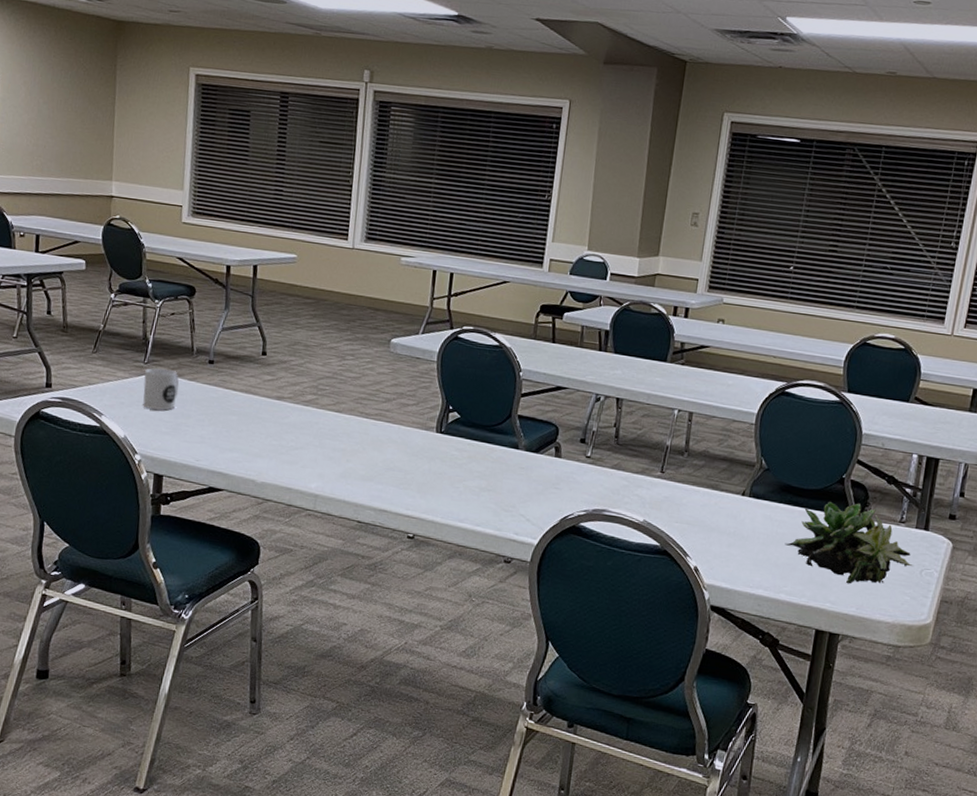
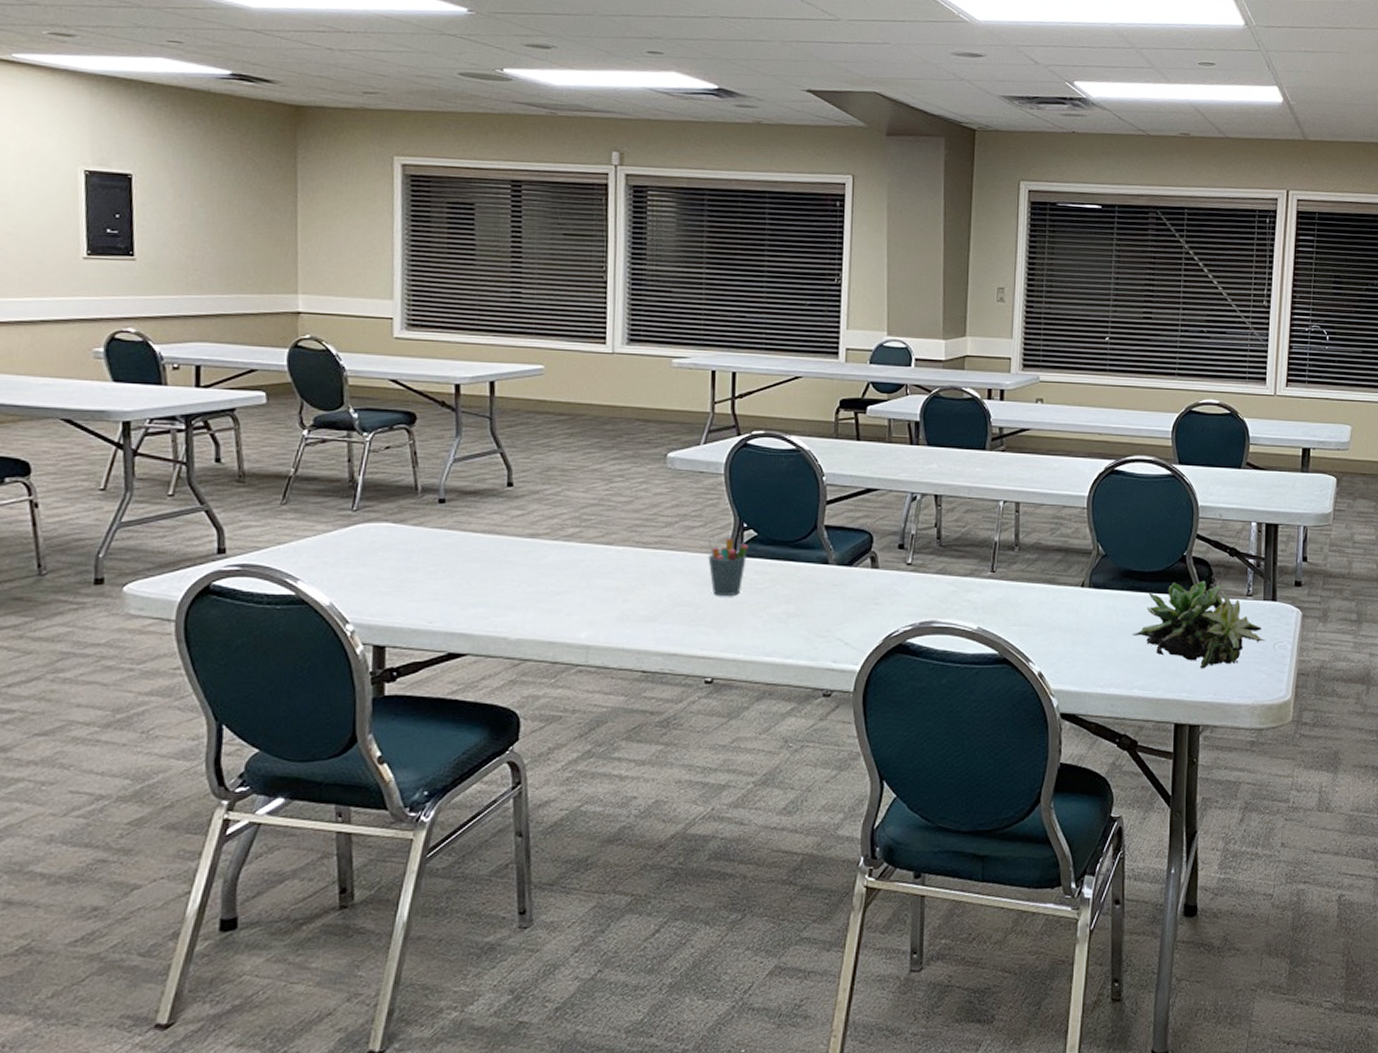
mug: present [143,368,180,411] -> none [353,514,401,567]
pen holder: none [418,414,452,467] -> present [707,536,749,597]

